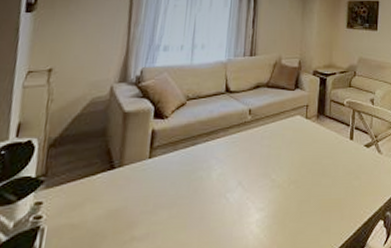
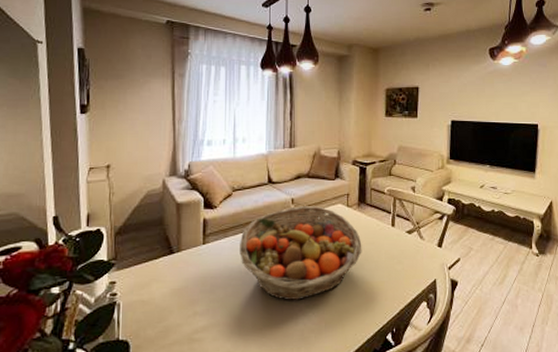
fruit basket: none [189,117,320,222] -> present [240,206,362,301]

